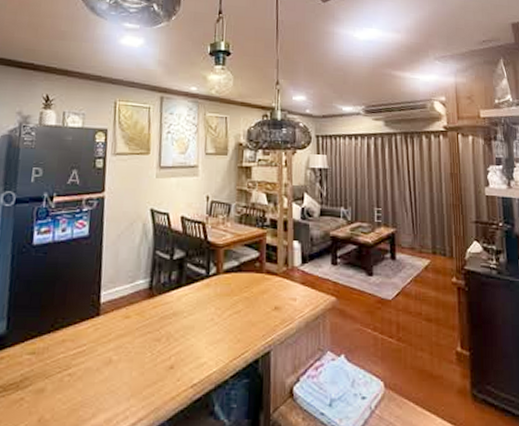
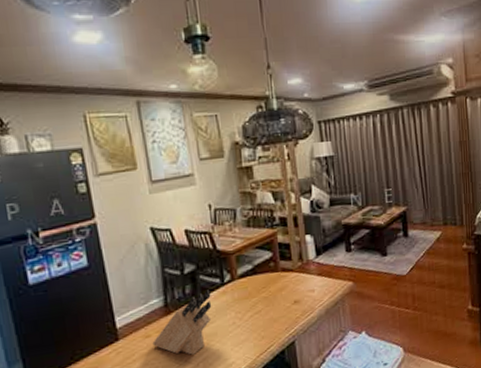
knife block: none [130,279,195,346] -> present [152,290,212,355]

